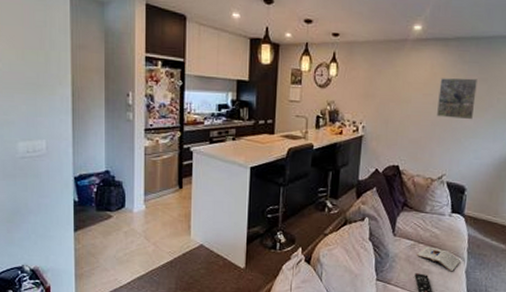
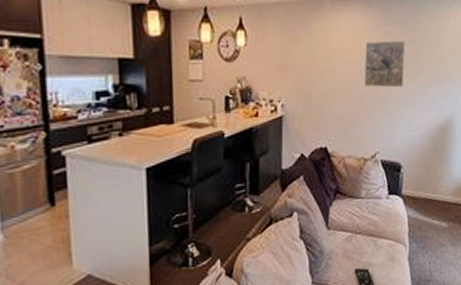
magazine: present [416,246,461,272] -> none [354,235,402,261]

